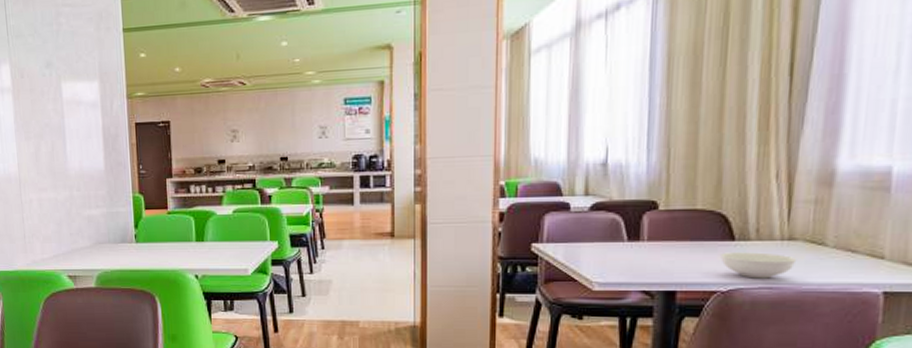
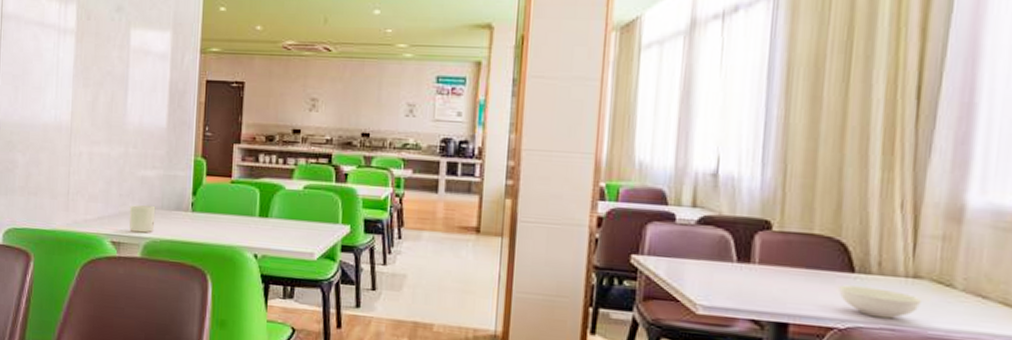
mug: none [80,240,105,266] -> present [129,204,156,233]

